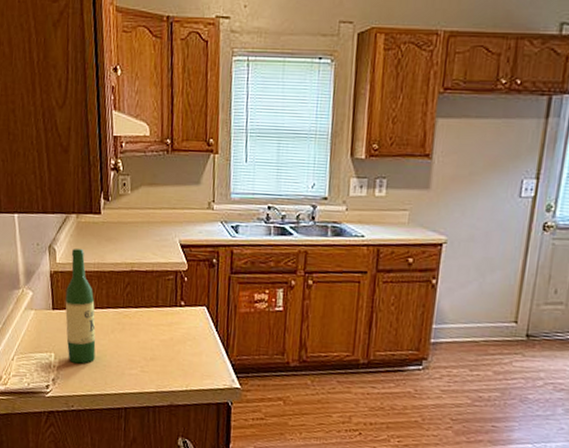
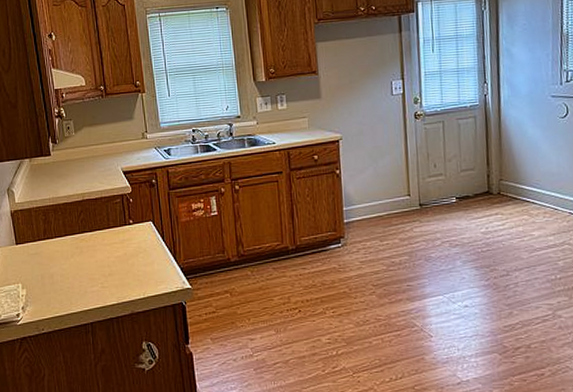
wine bottle: present [65,248,96,364] -> none [26,187,59,290]

